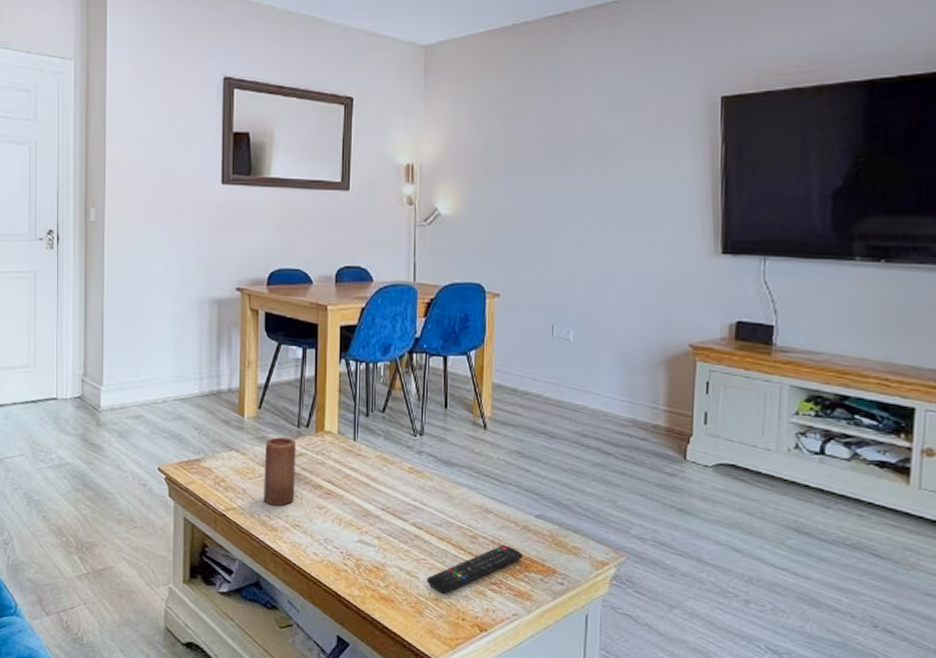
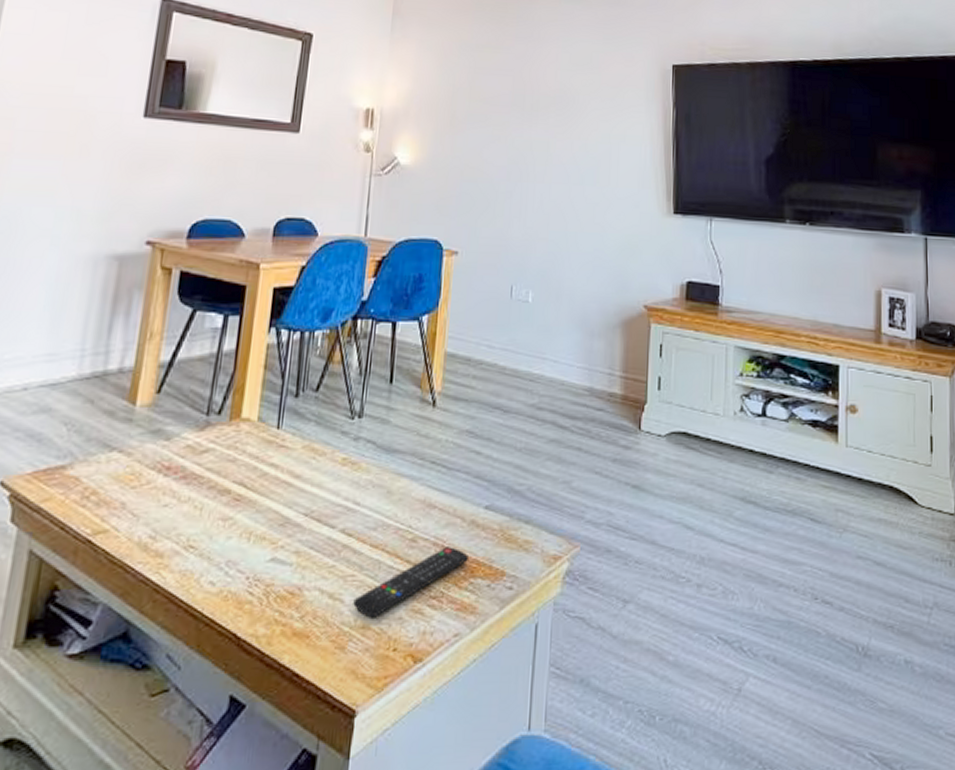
candle: present [264,437,295,506] -> none [149,430,202,521]

